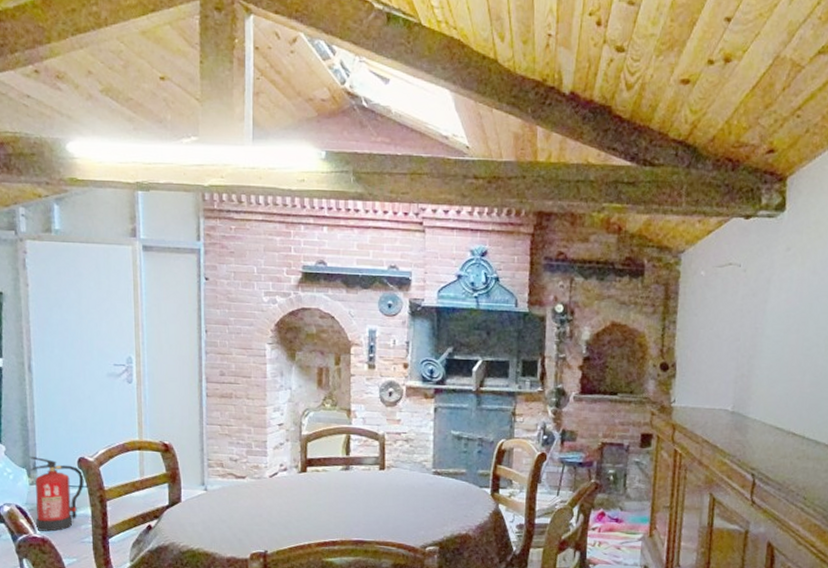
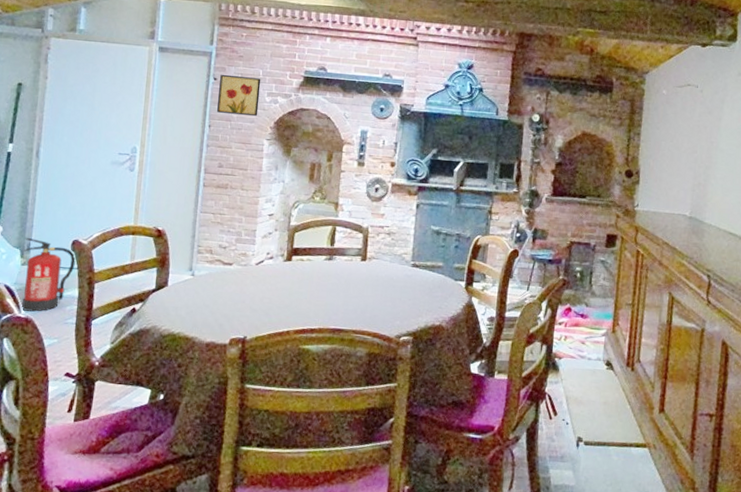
wall art: none [212,274,256,318] -> present [217,75,261,116]

